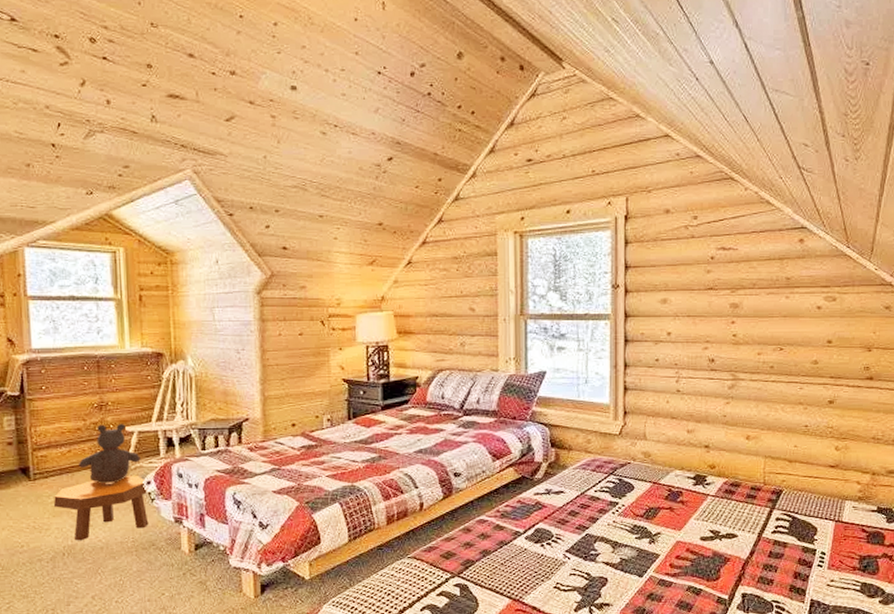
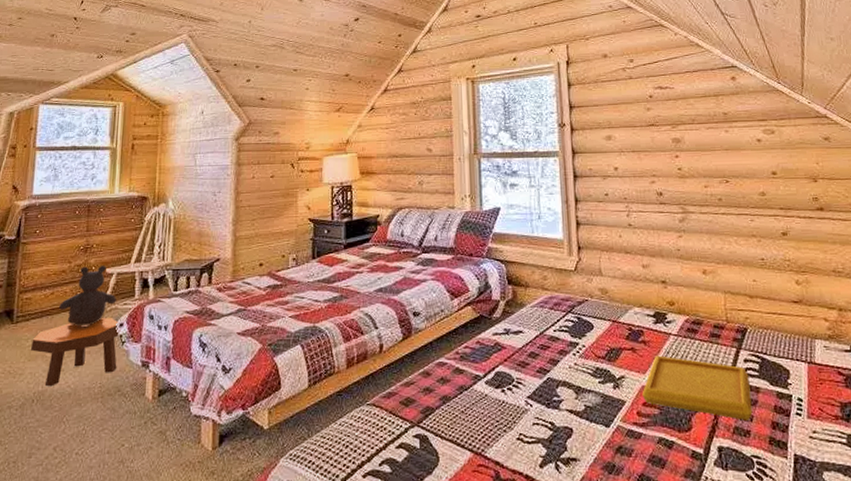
serving tray: none [675,514,779,571] -> present [642,355,753,420]

